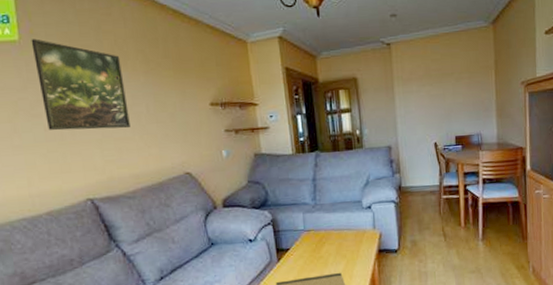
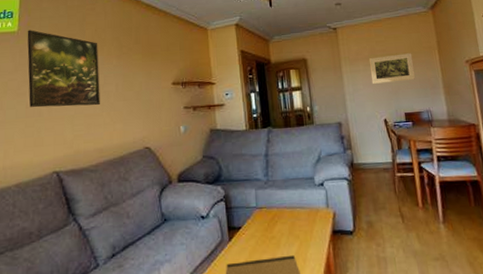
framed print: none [424,73,469,106] -> present [369,53,415,84]

